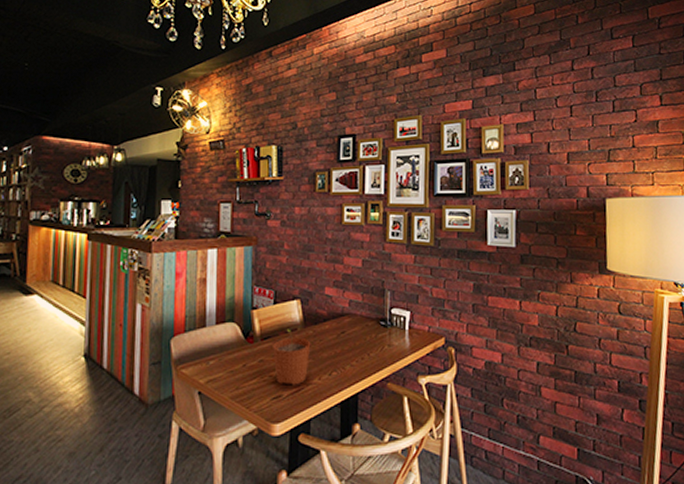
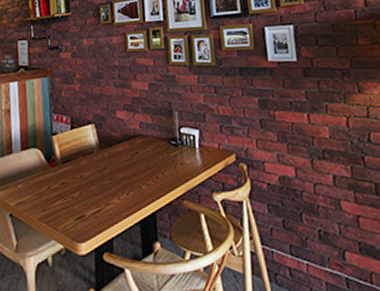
plant pot: present [273,329,311,385] -> none [73,152,108,206]

